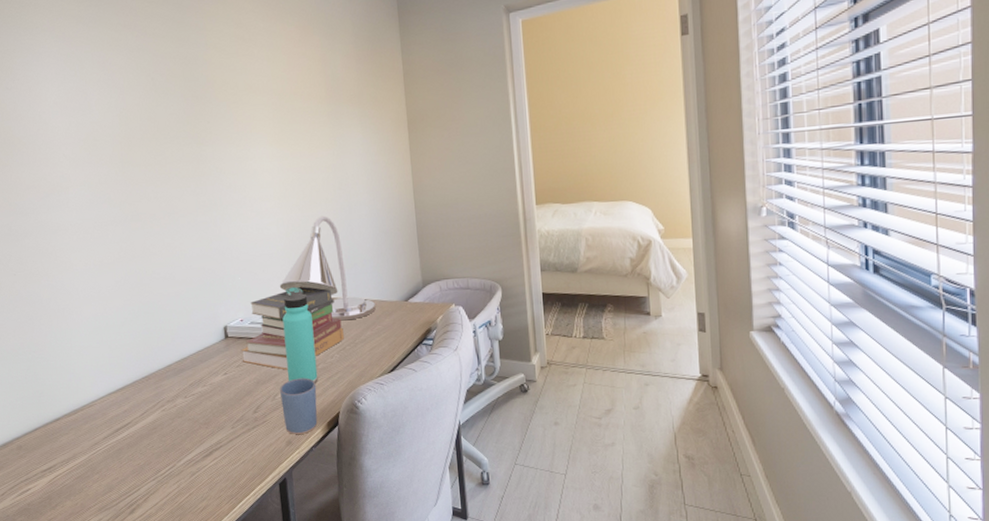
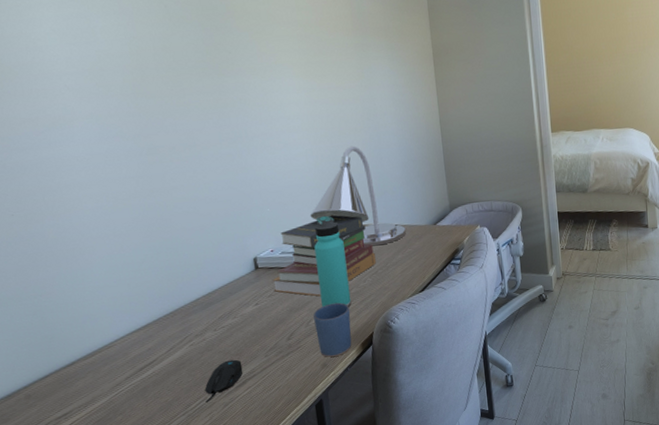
computer mouse: none [174,428,210,471] -> present [204,359,243,403]

